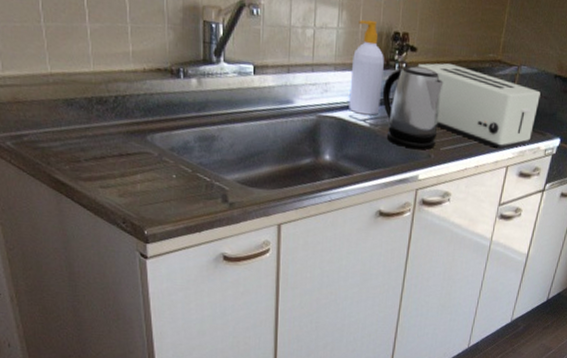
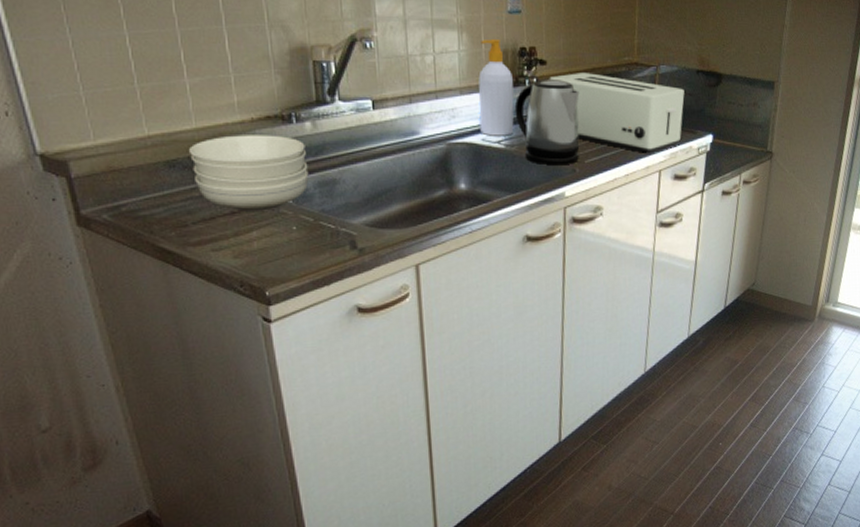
bowl: none [85,82,191,158] -> present [188,135,309,212]

